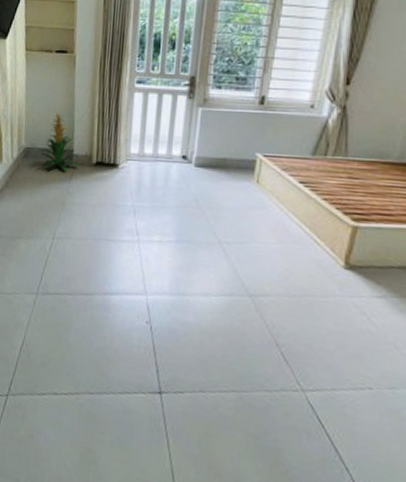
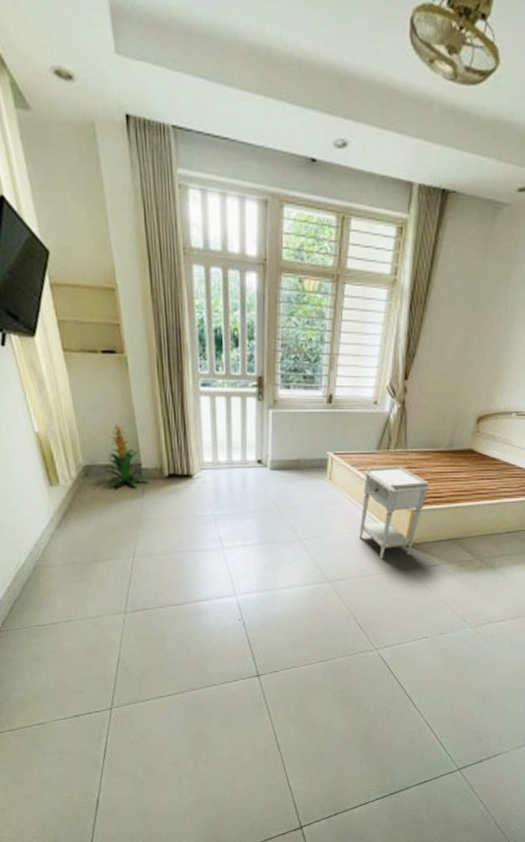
nightstand: none [287,172,375,279] -> present [359,466,430,559]

